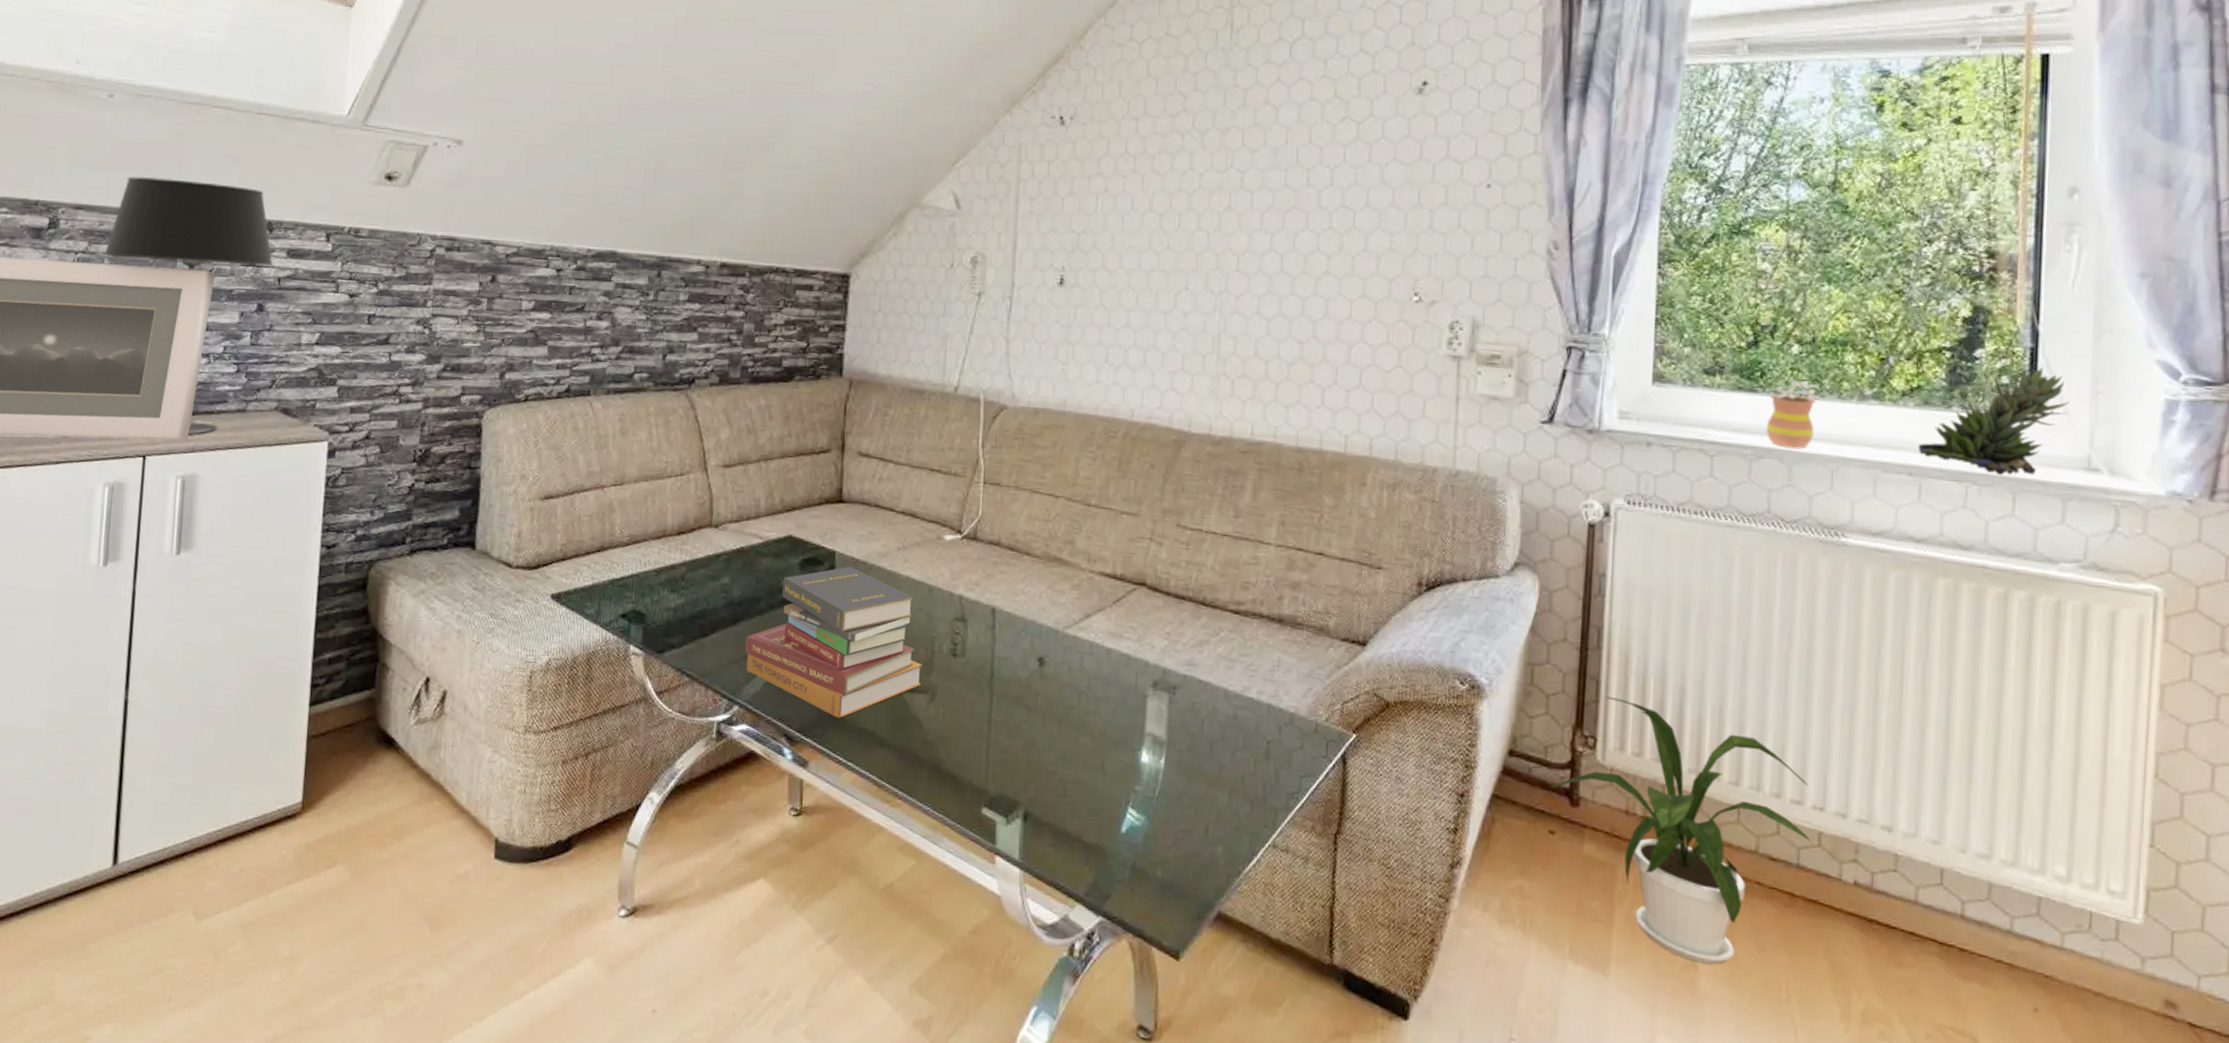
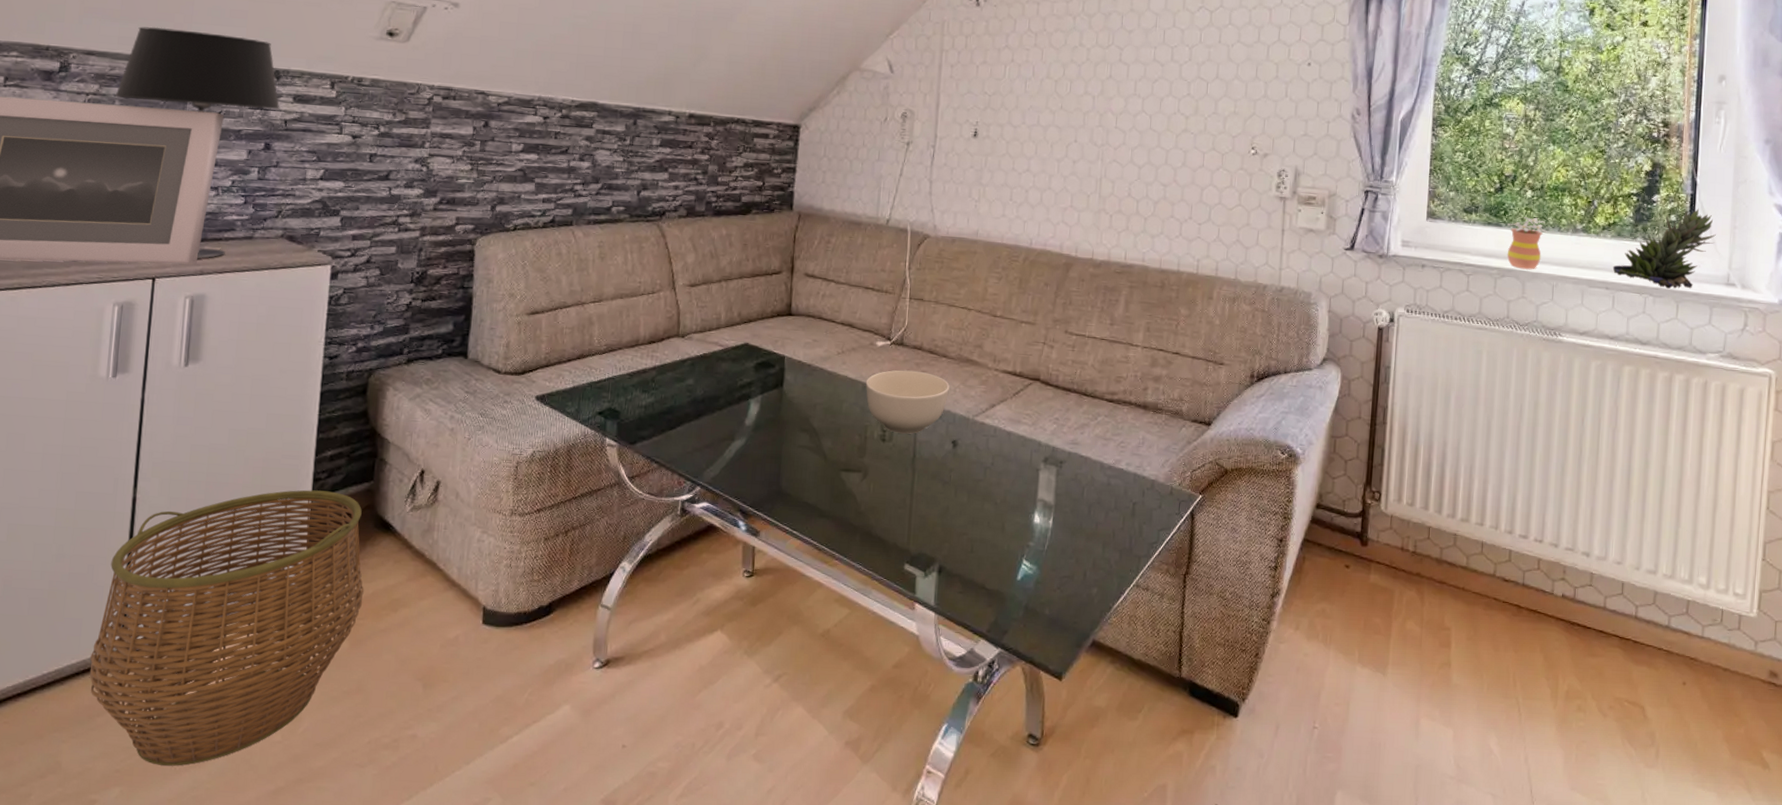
basket: none [82,696,366,1004] -> present [89,490,364,766]
books: present [745,566,923,719] -> none [706,368,857,495]
bowl: none [932,570,1034,649] -> present [865,370,950,434]
house plant: present [1550,696,1810,965] -> none [1346,460,1532,662]

